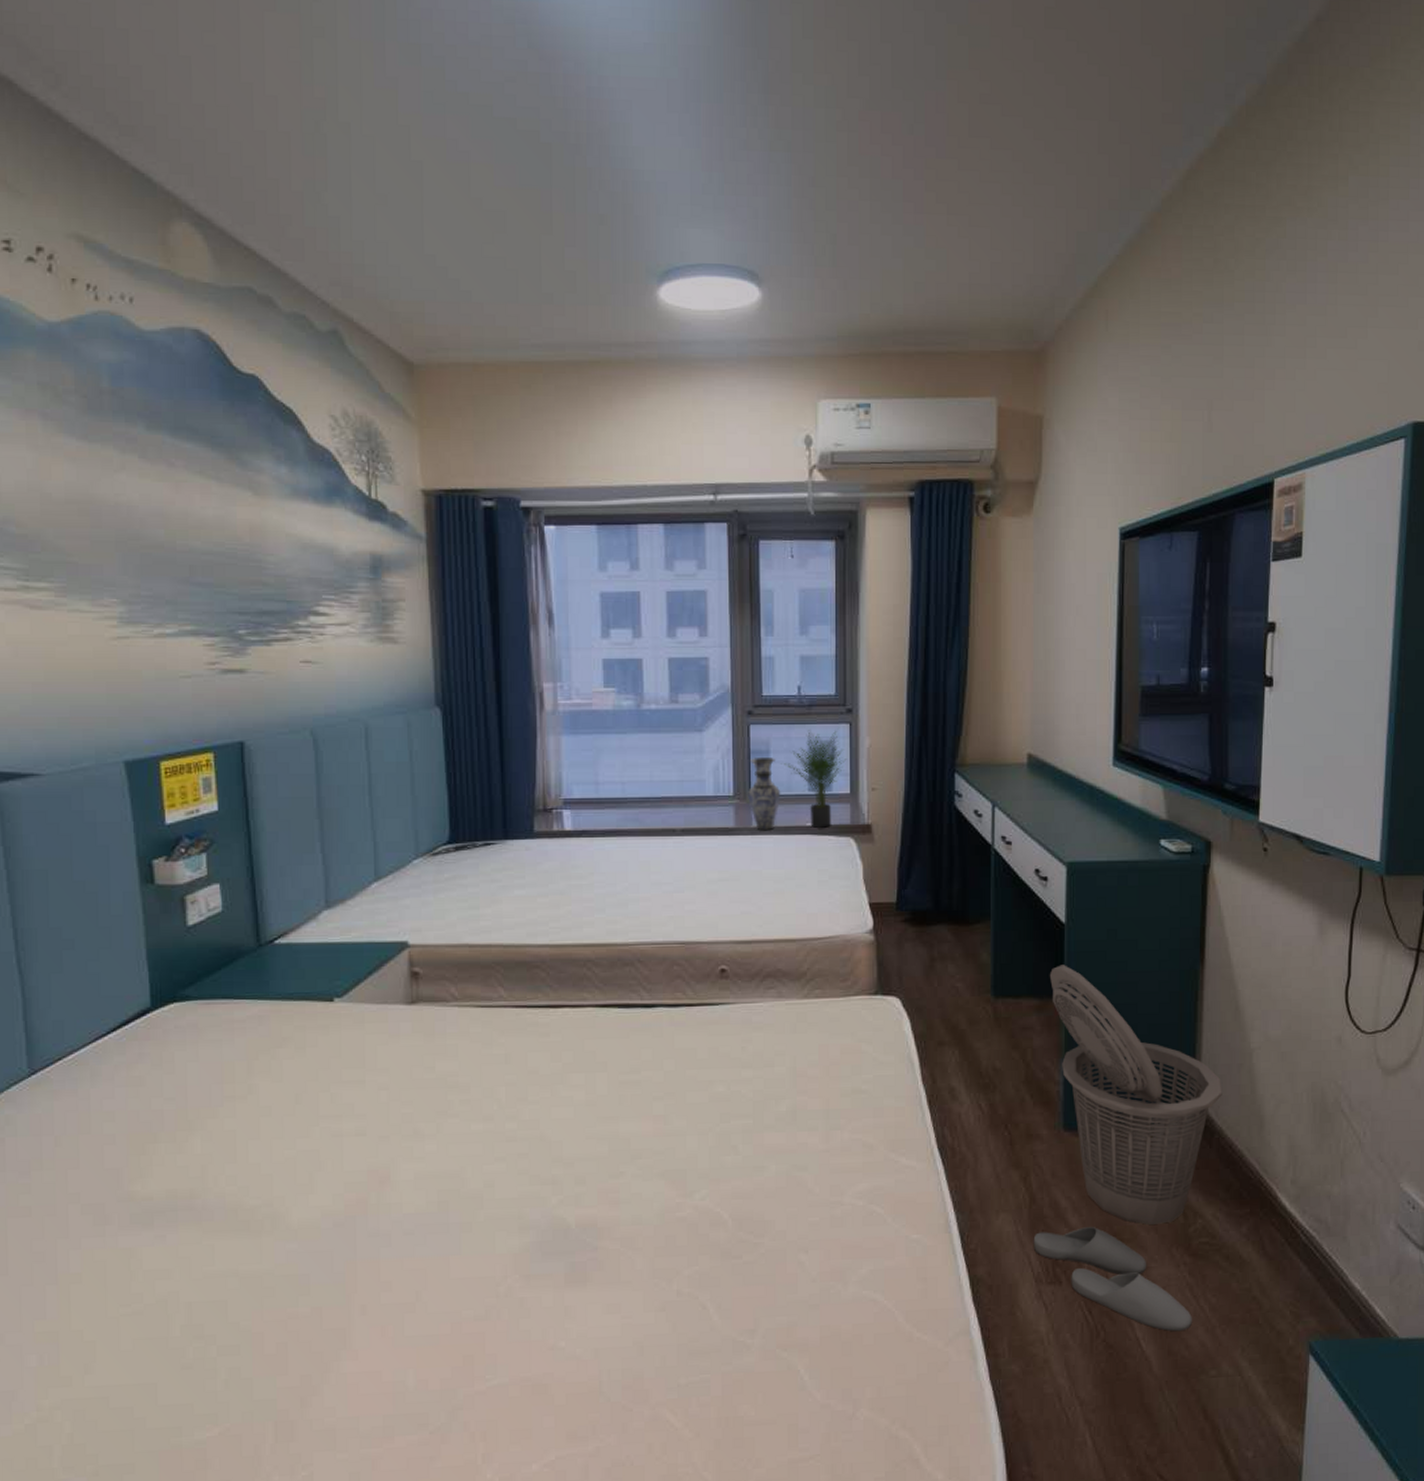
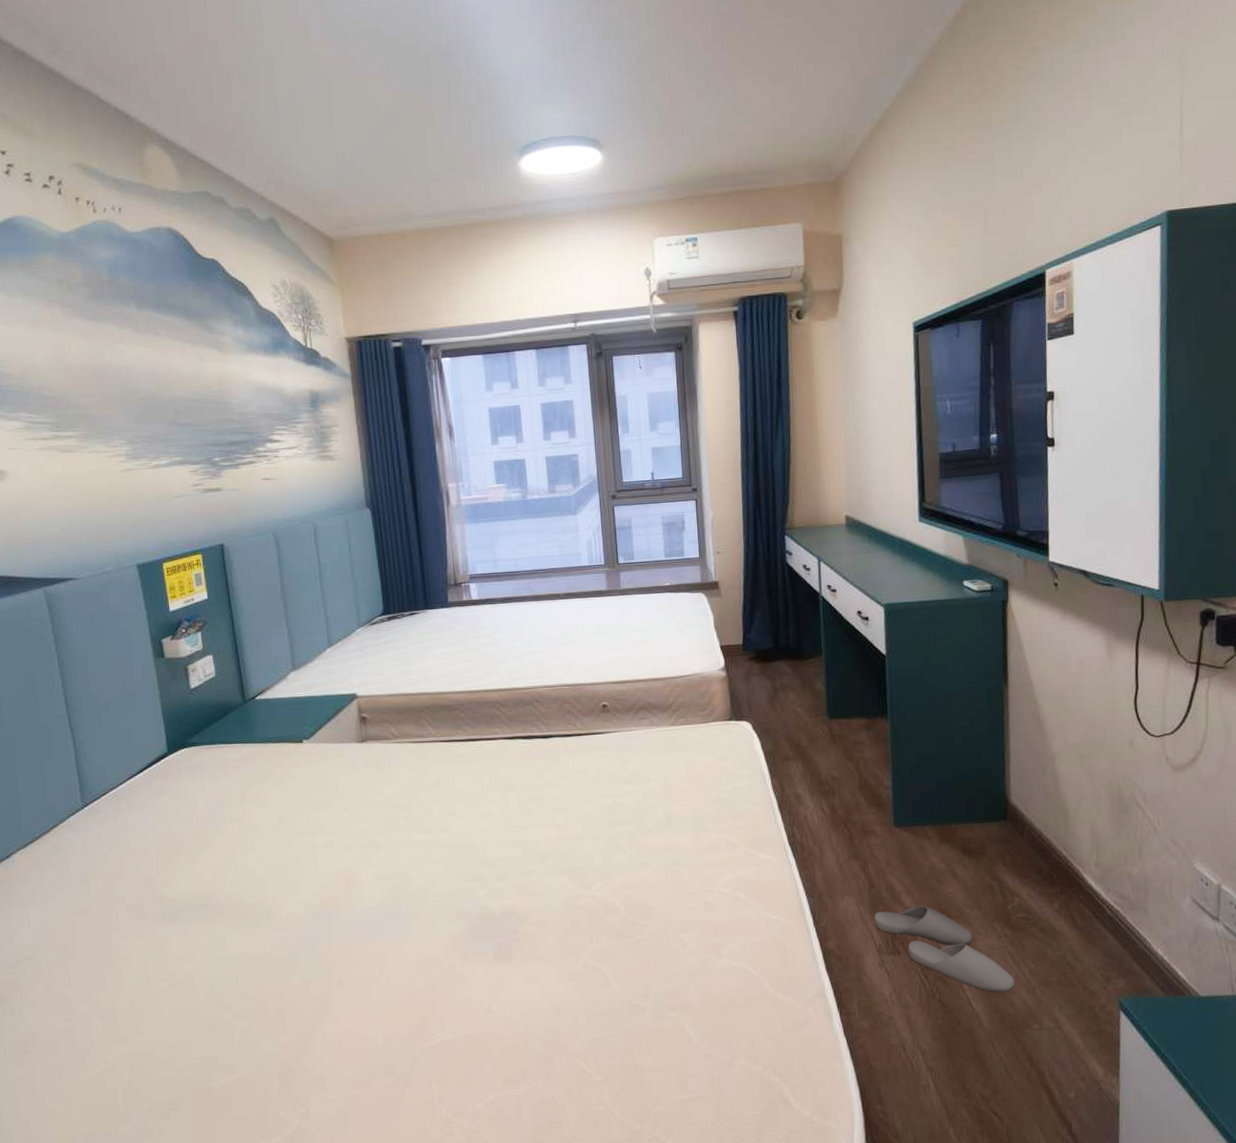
vase: present [747,756,781,831] -> none [615,531,643,592]
potted plant: present [781,730,847,828] -> none [641,507,695,587]
laundry basket: present [1049,965,1222,1225] -> none [874,689,1030,904]

